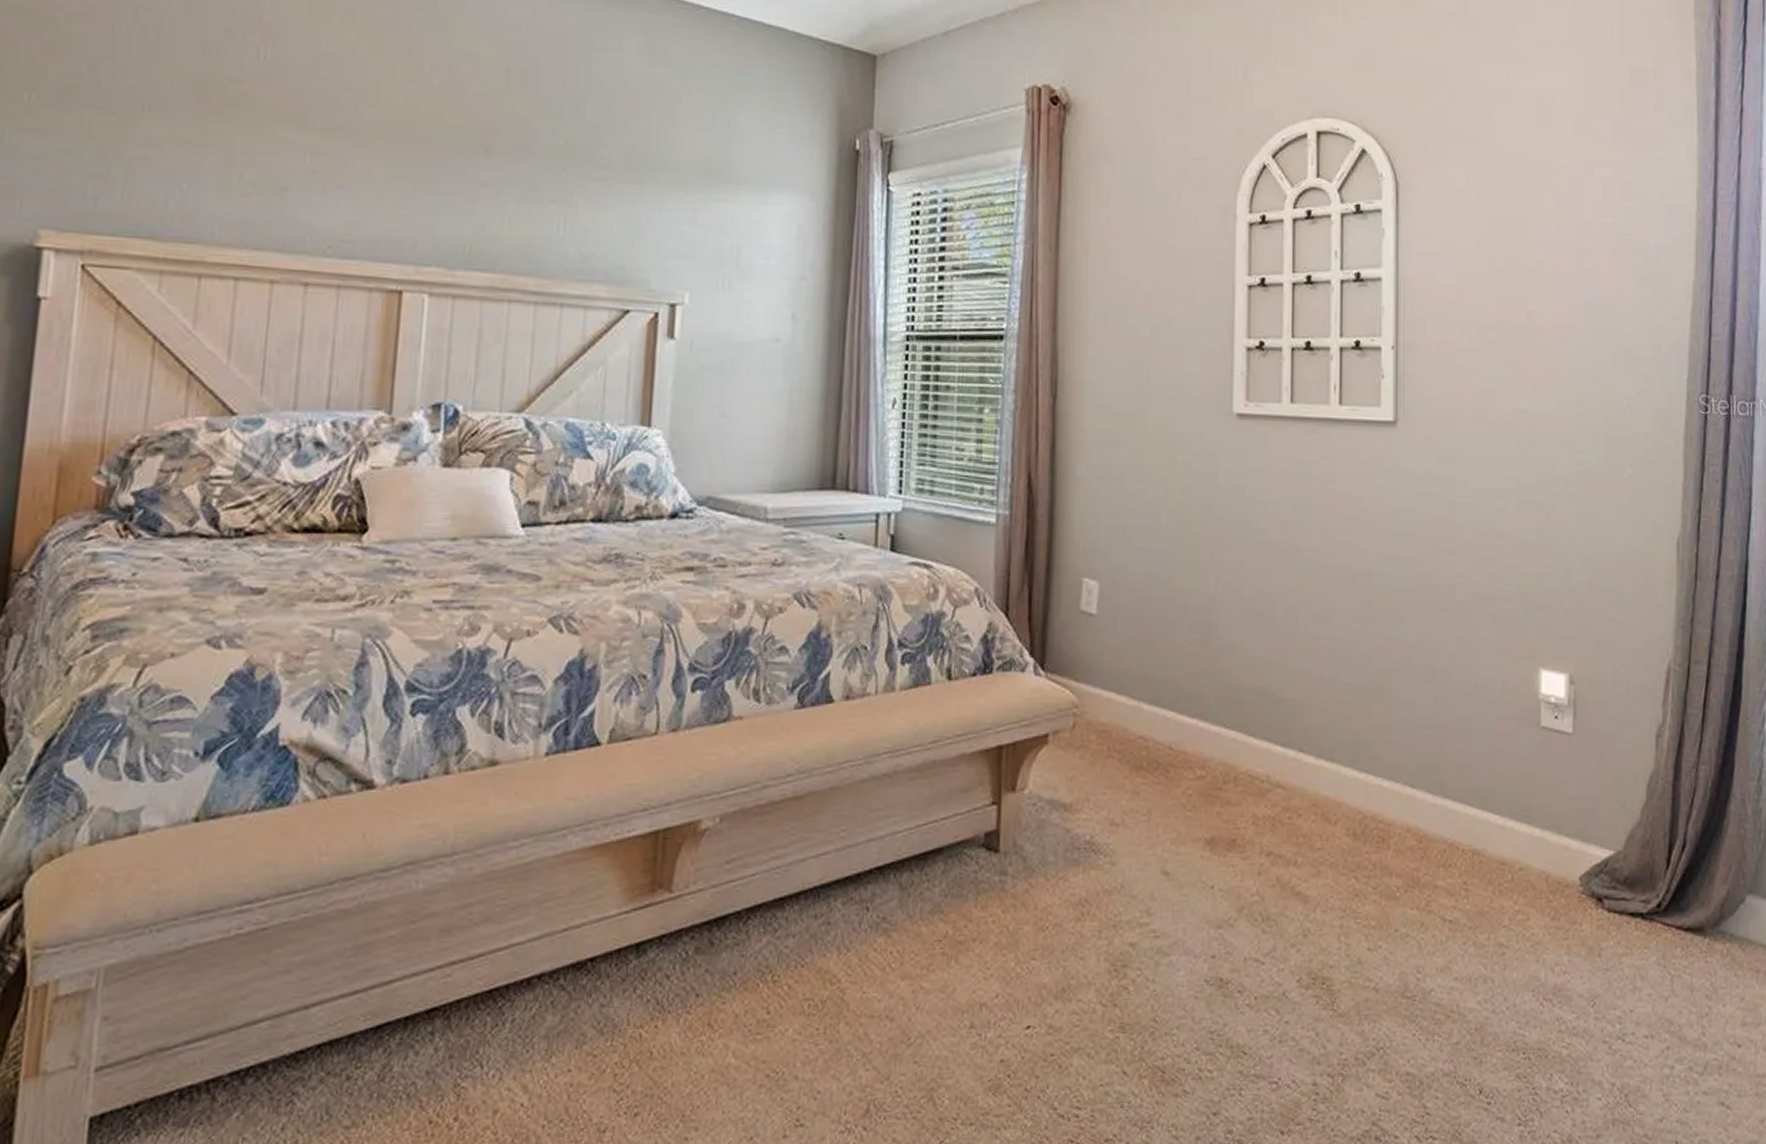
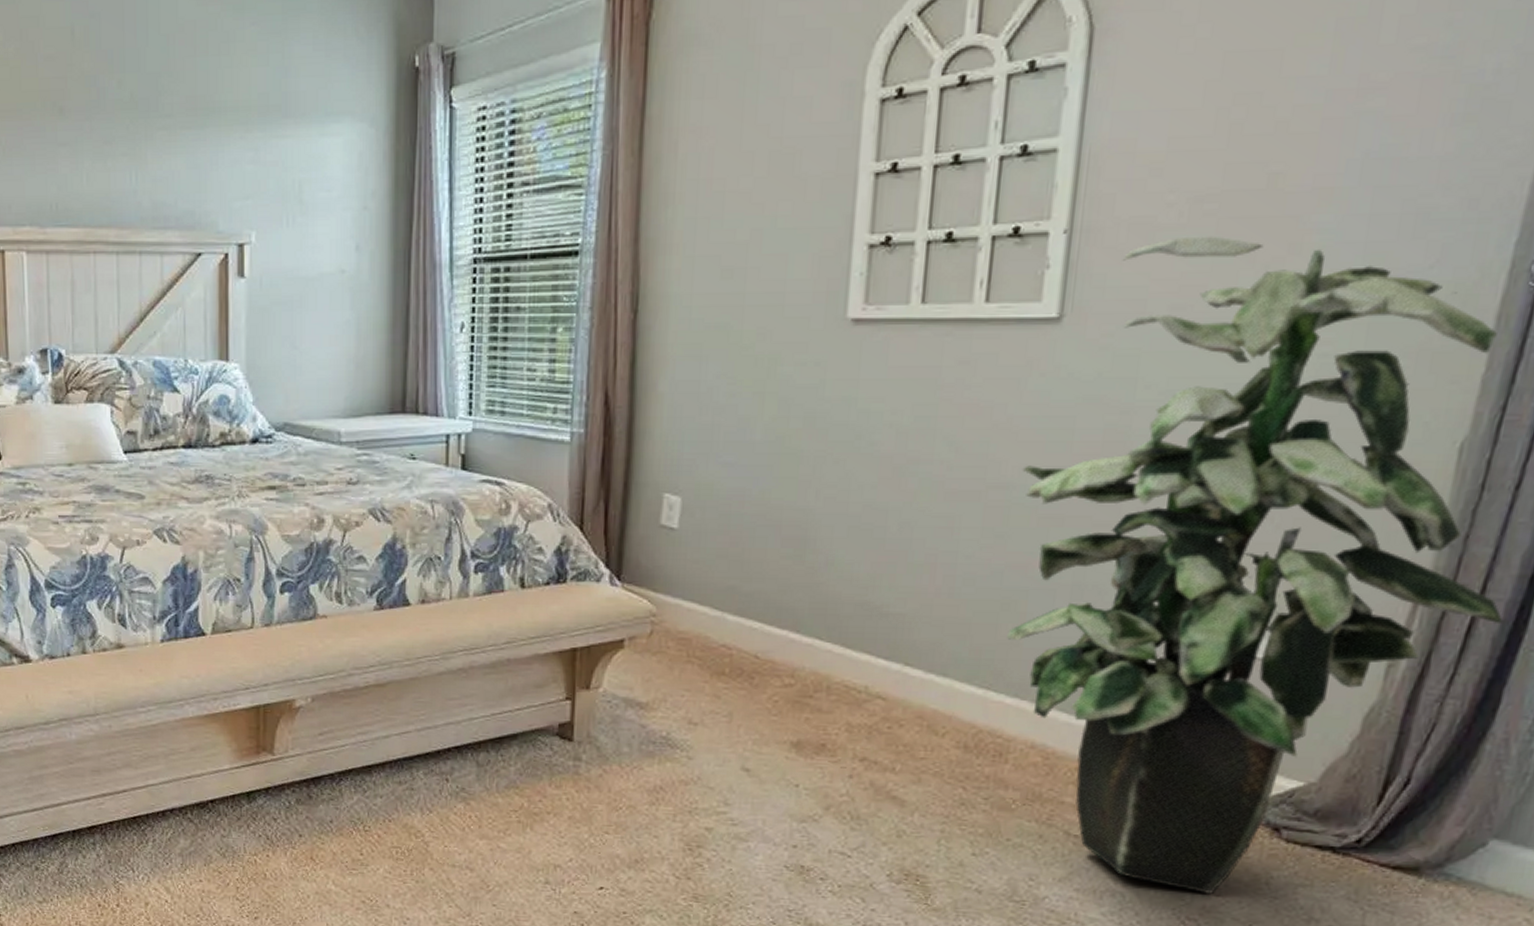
indoor plant: none [1378,358,1726,971] -> present [1007,236,1504,894]

